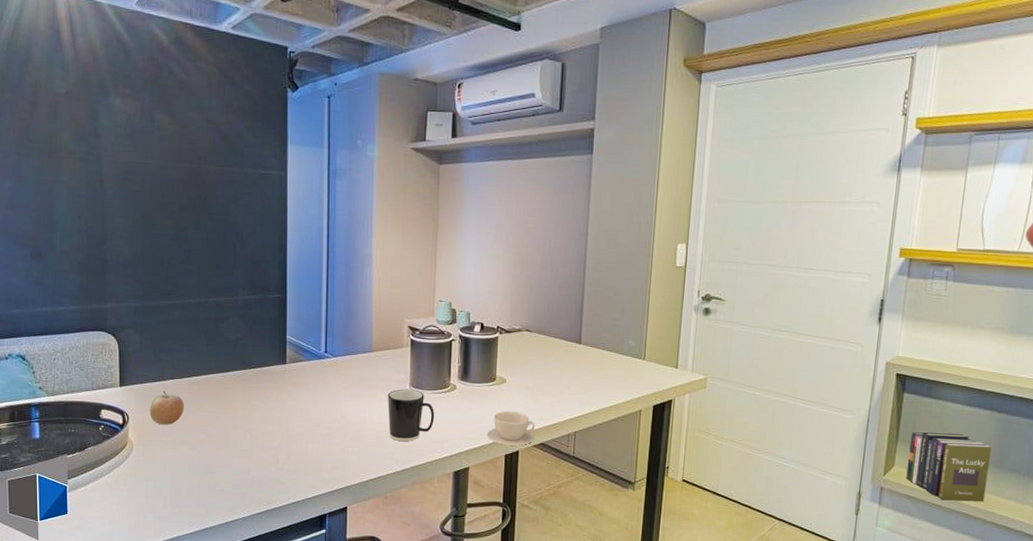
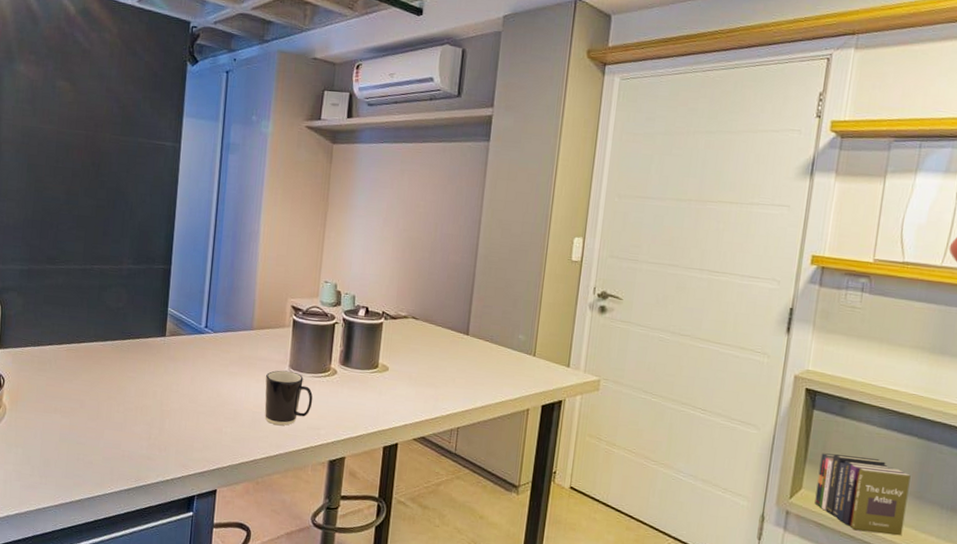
fruit: present [149,390,185,425] -> none [25,356,61,392]
teacup: present [487,411,535,446] -> none [366,400,416,438]

